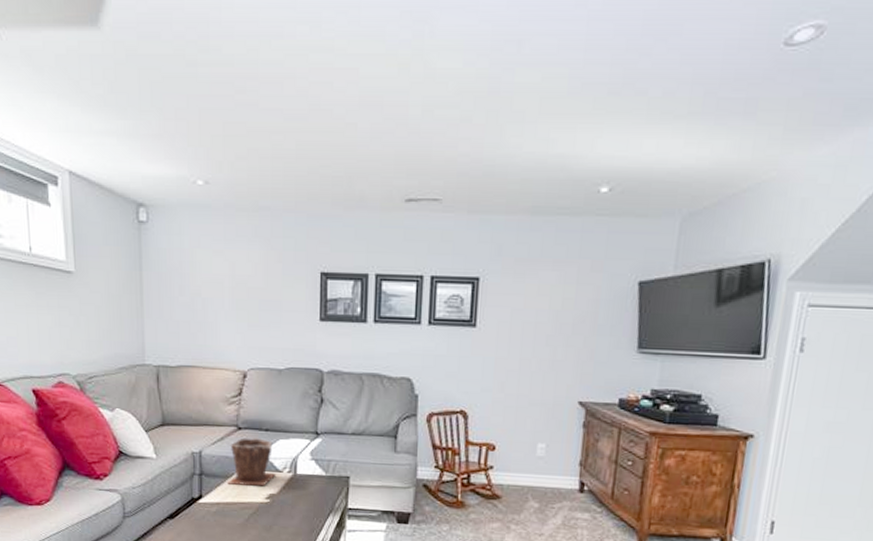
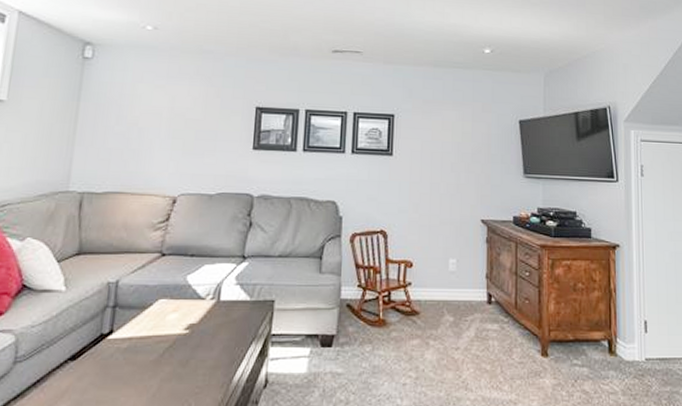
plant pot: present [227,437,277,486] -> none [144,263,199,316]

